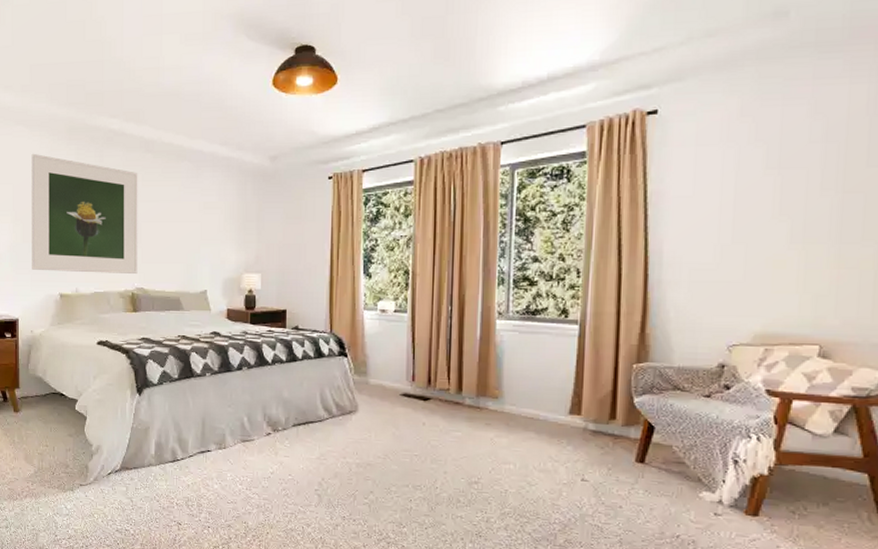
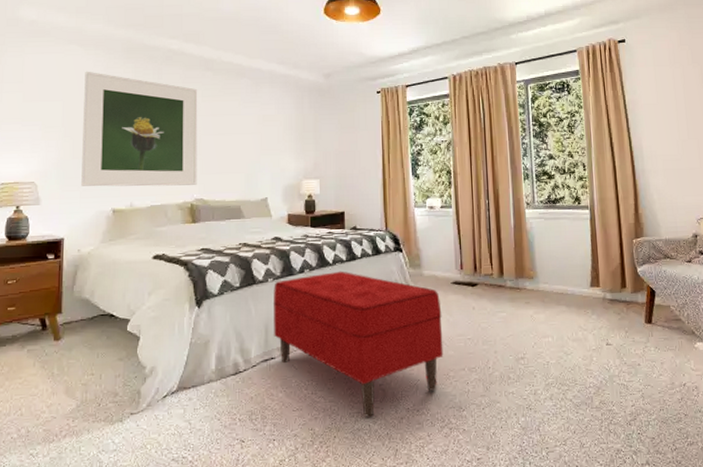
bench: none [210,371,387,519] -> present [272,271,444,417]

